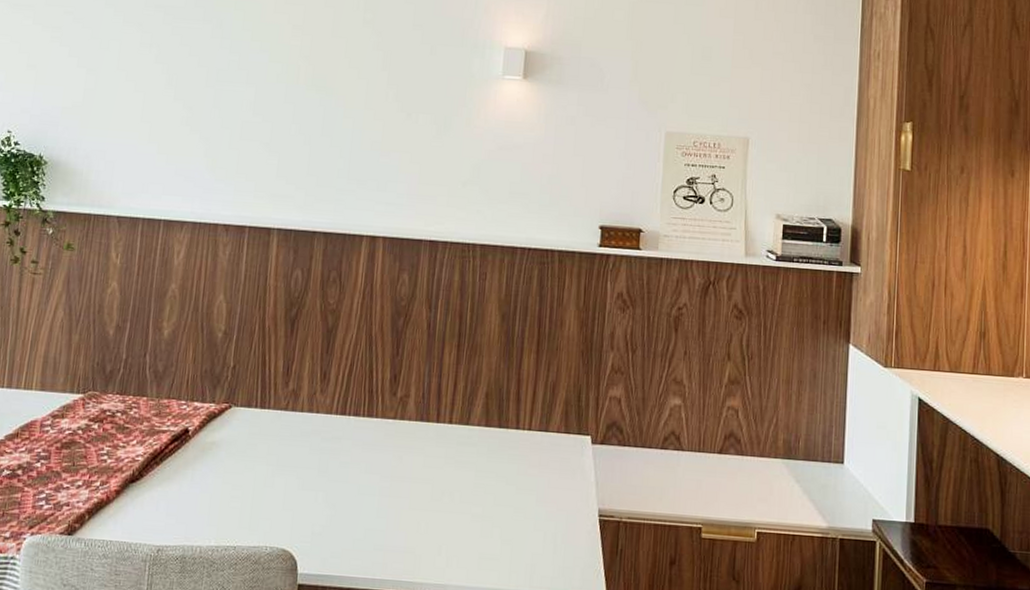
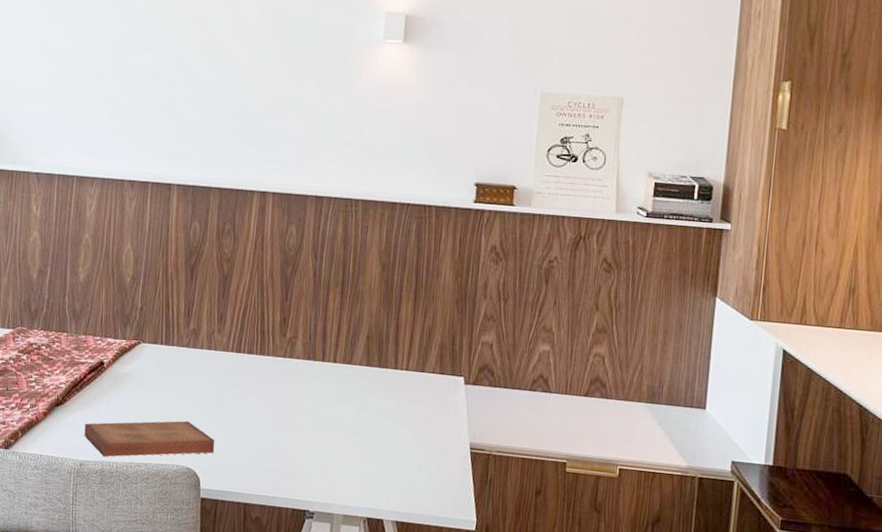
book: none [163,494,316,541] -> present [84,420,215,457]

